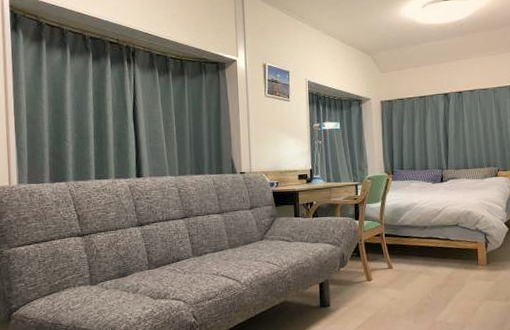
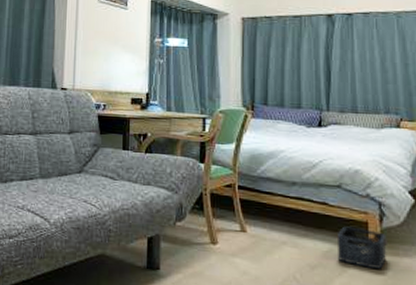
storage bin: none [457,254,491,282] -> present [337,226,387,269]

